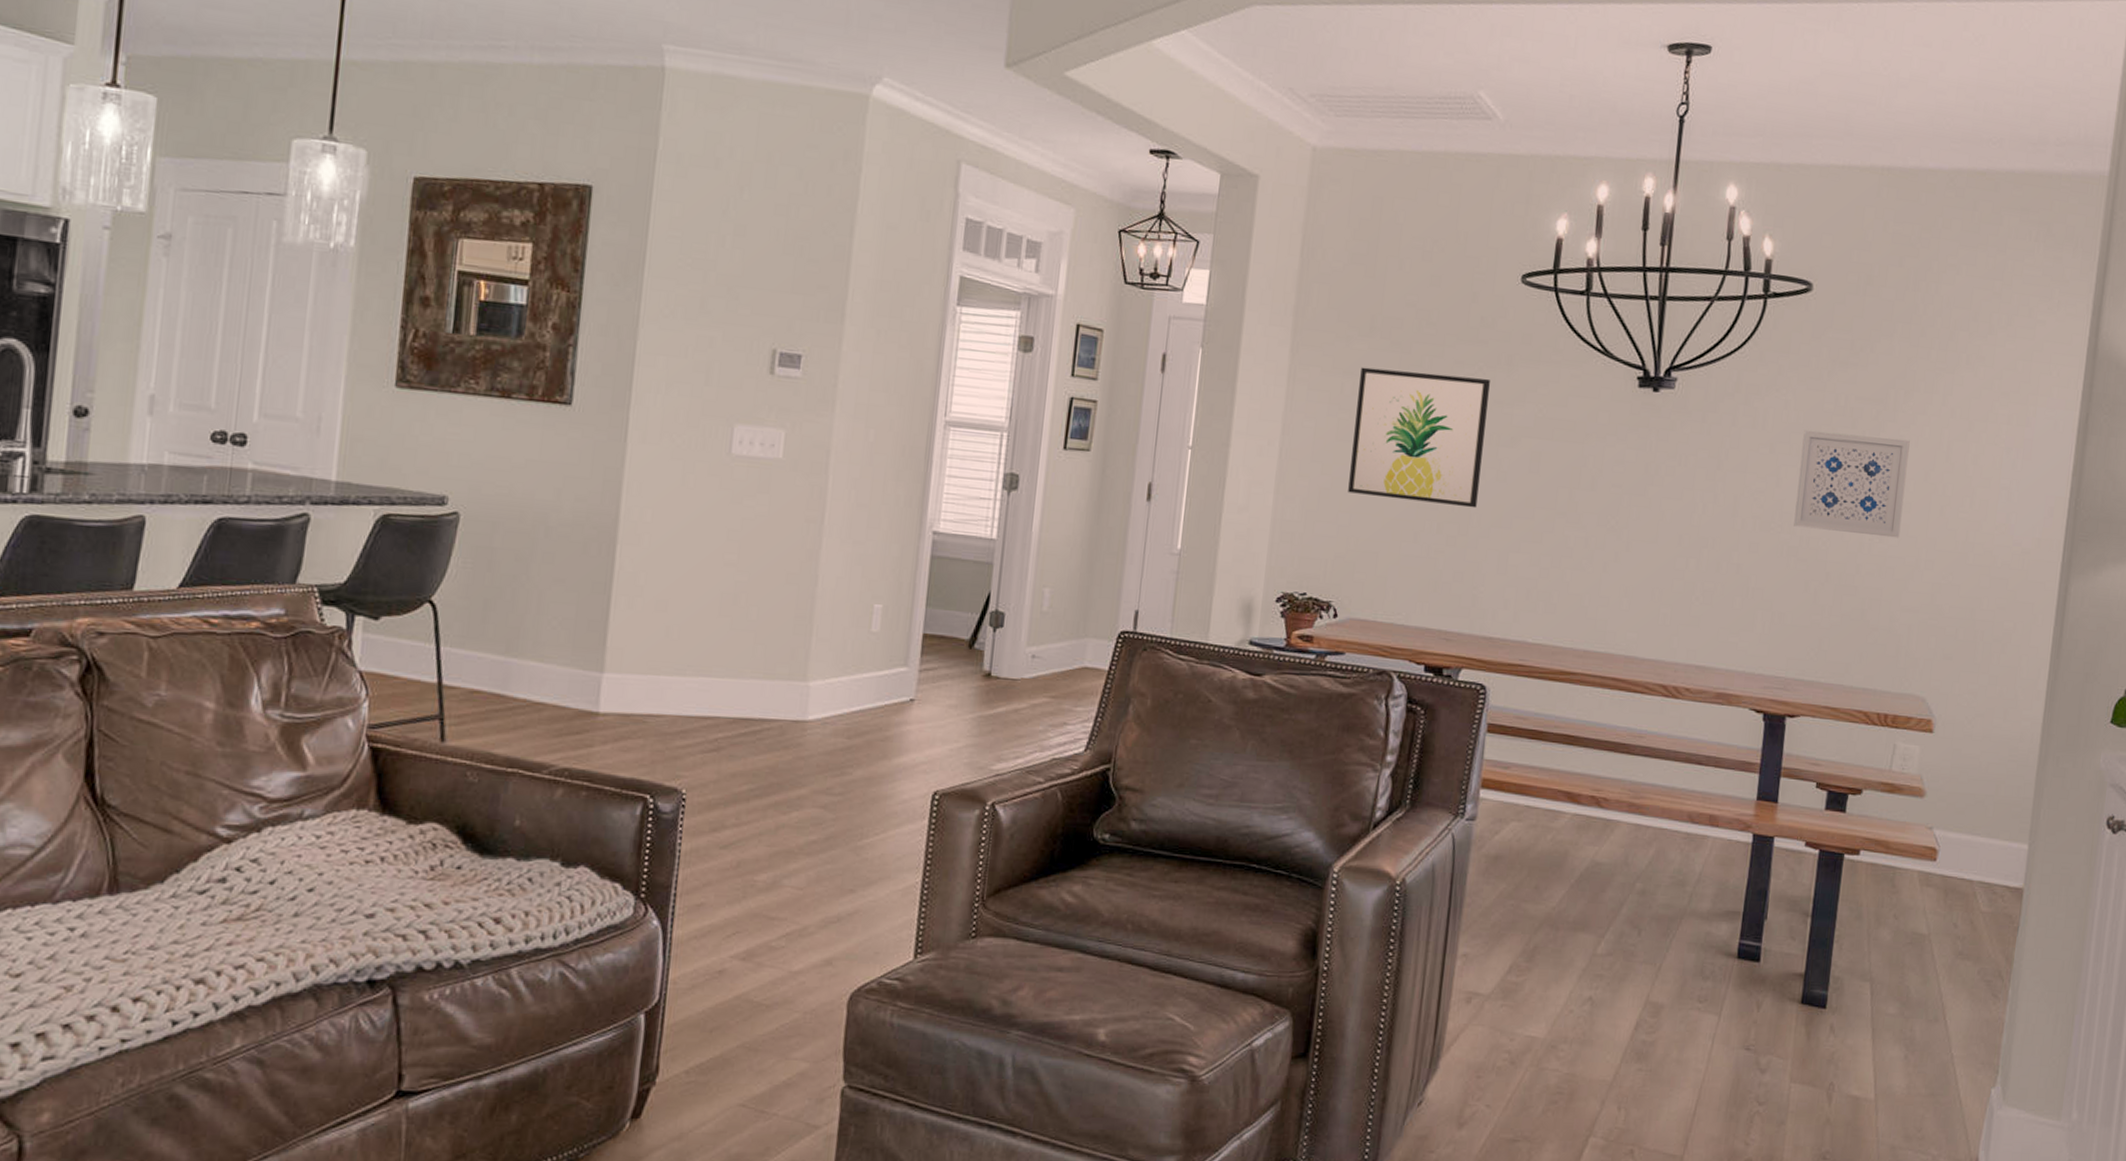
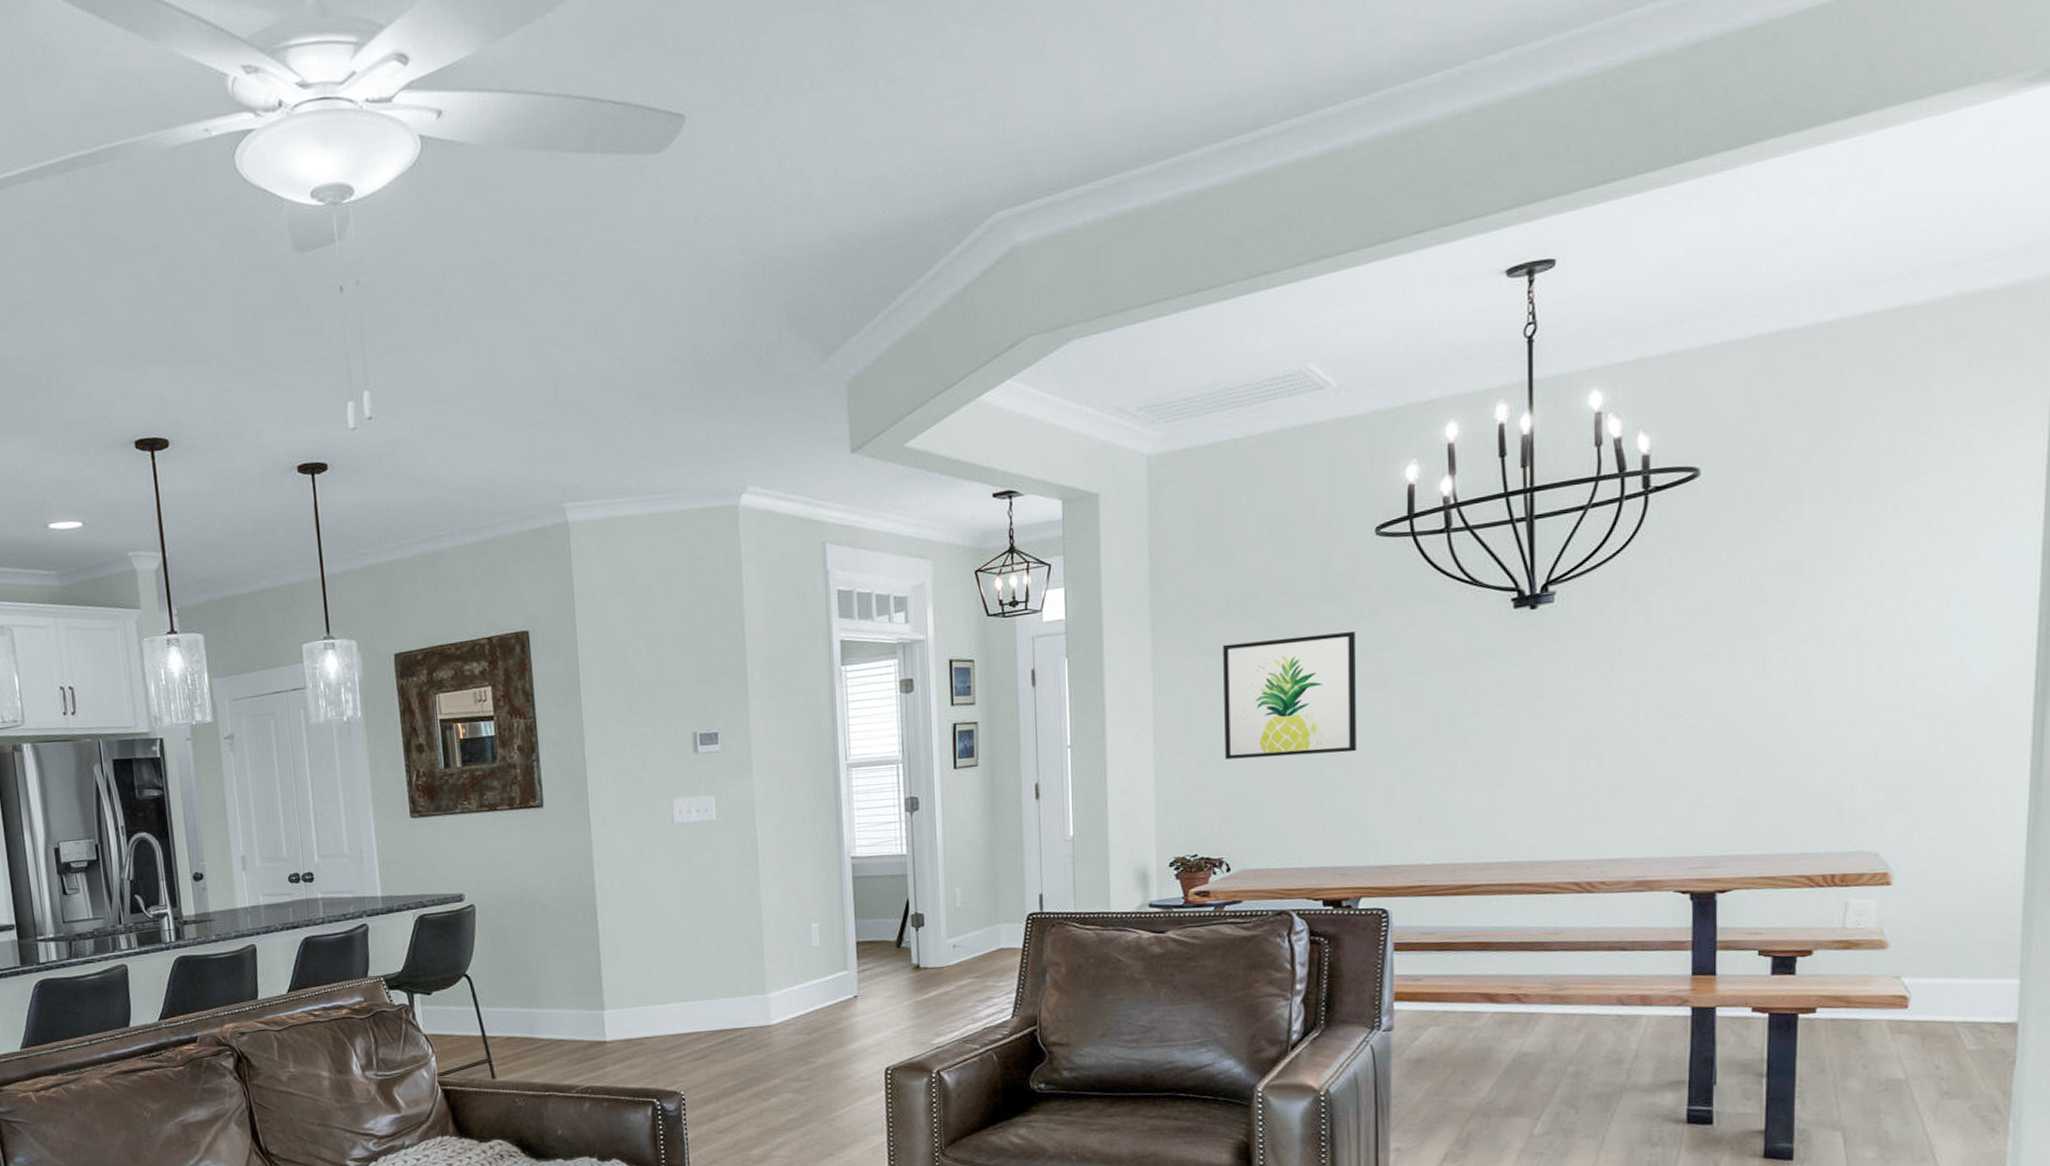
wall art: present [1794,429,1910,538] -> none [1704,601,1833,710]

